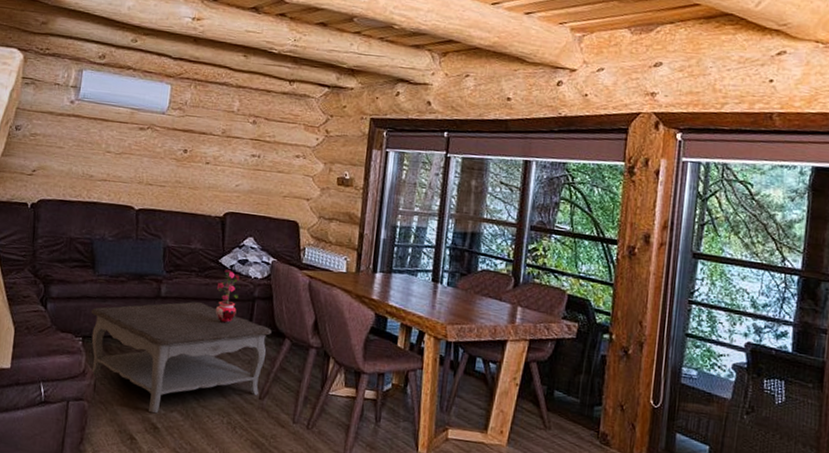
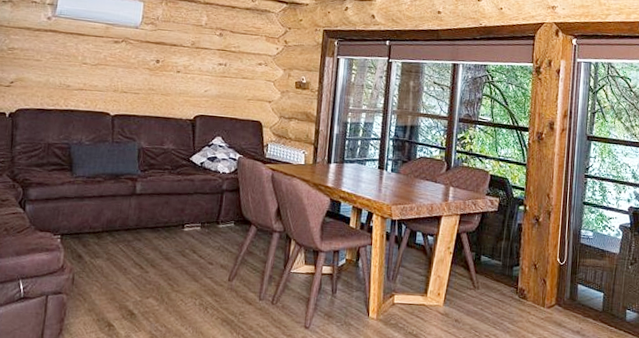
coffee table: present [90,301,272,414] -> none [68,197,239,301]
potted plant: present [215,269,241,324] -> none [187,166,210,215]

